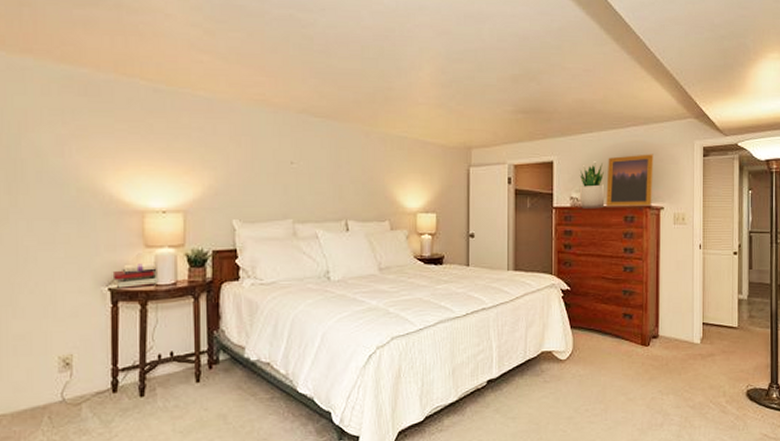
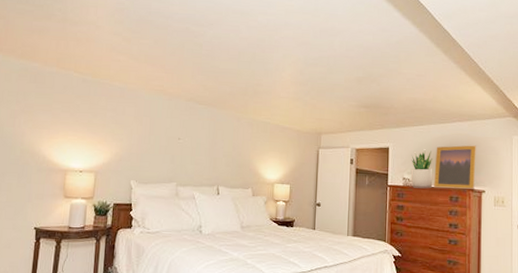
books: present [112,262,157,288] -> none [38,209,71,229]

